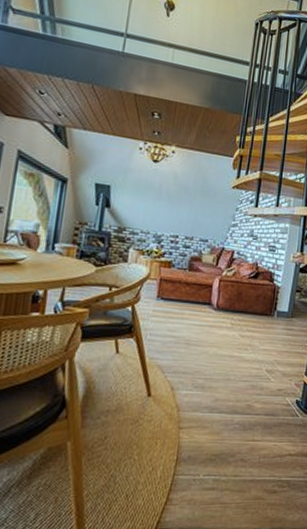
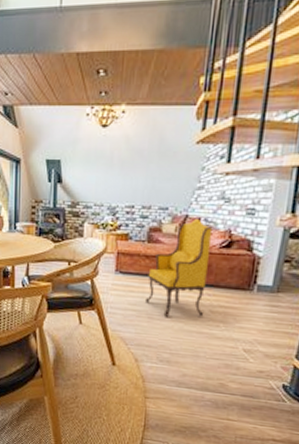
armchair: none [183,252,244,344] -> present [144,219,213,318]

